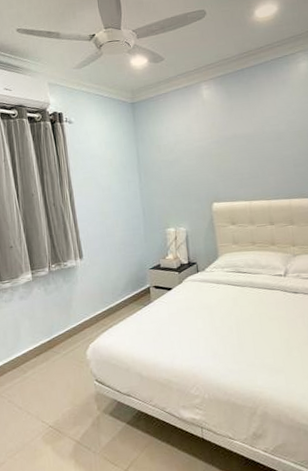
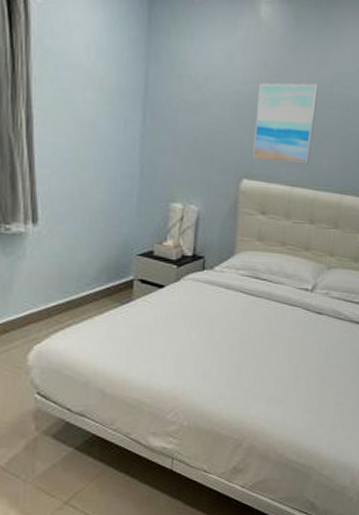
wall art: none [212,129,260,189] -> present [251,82,318,165]

